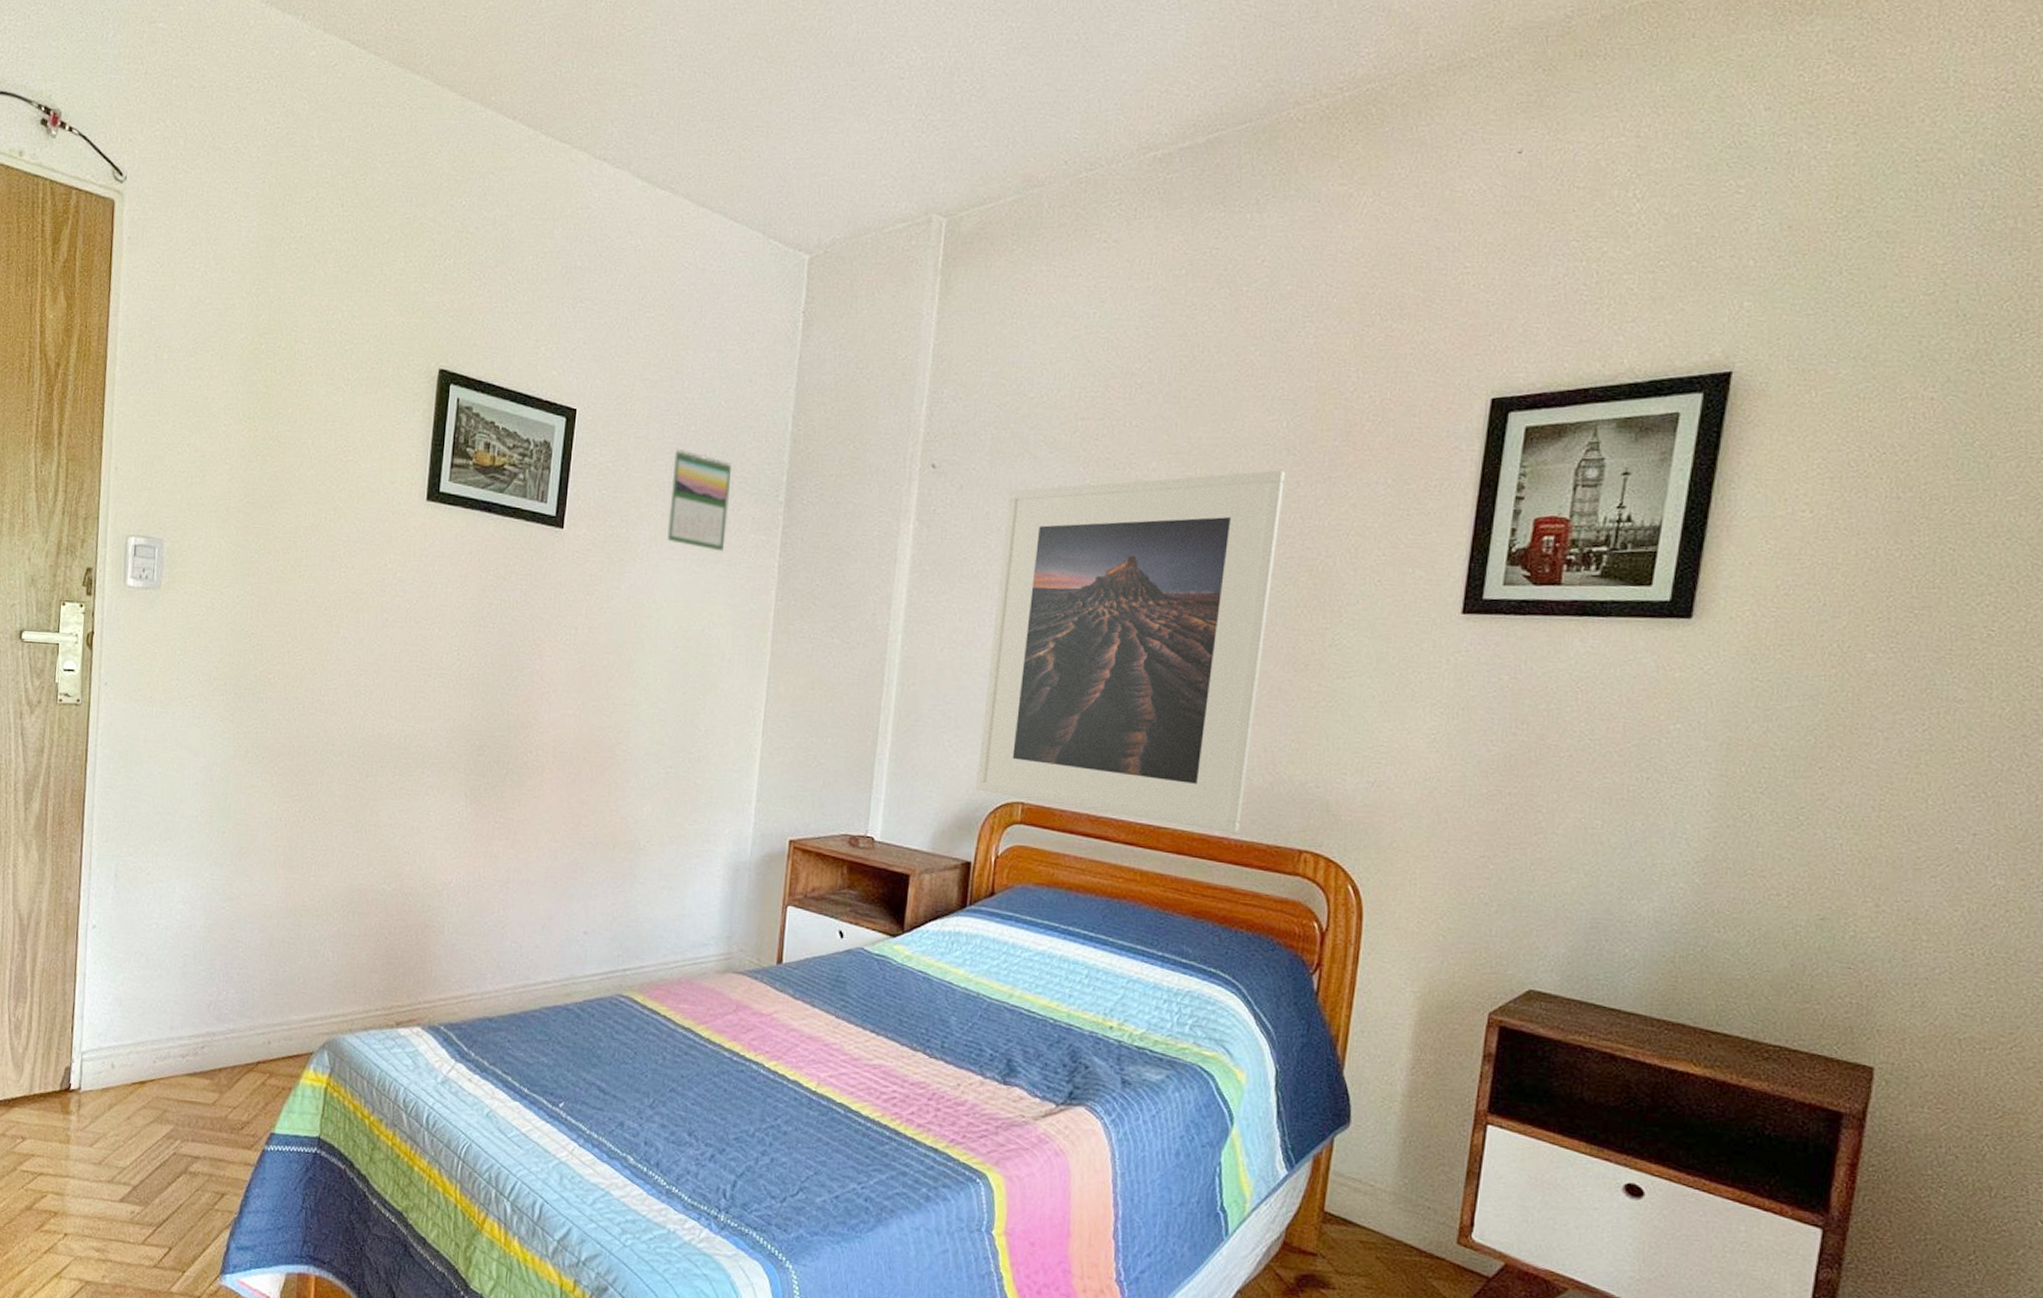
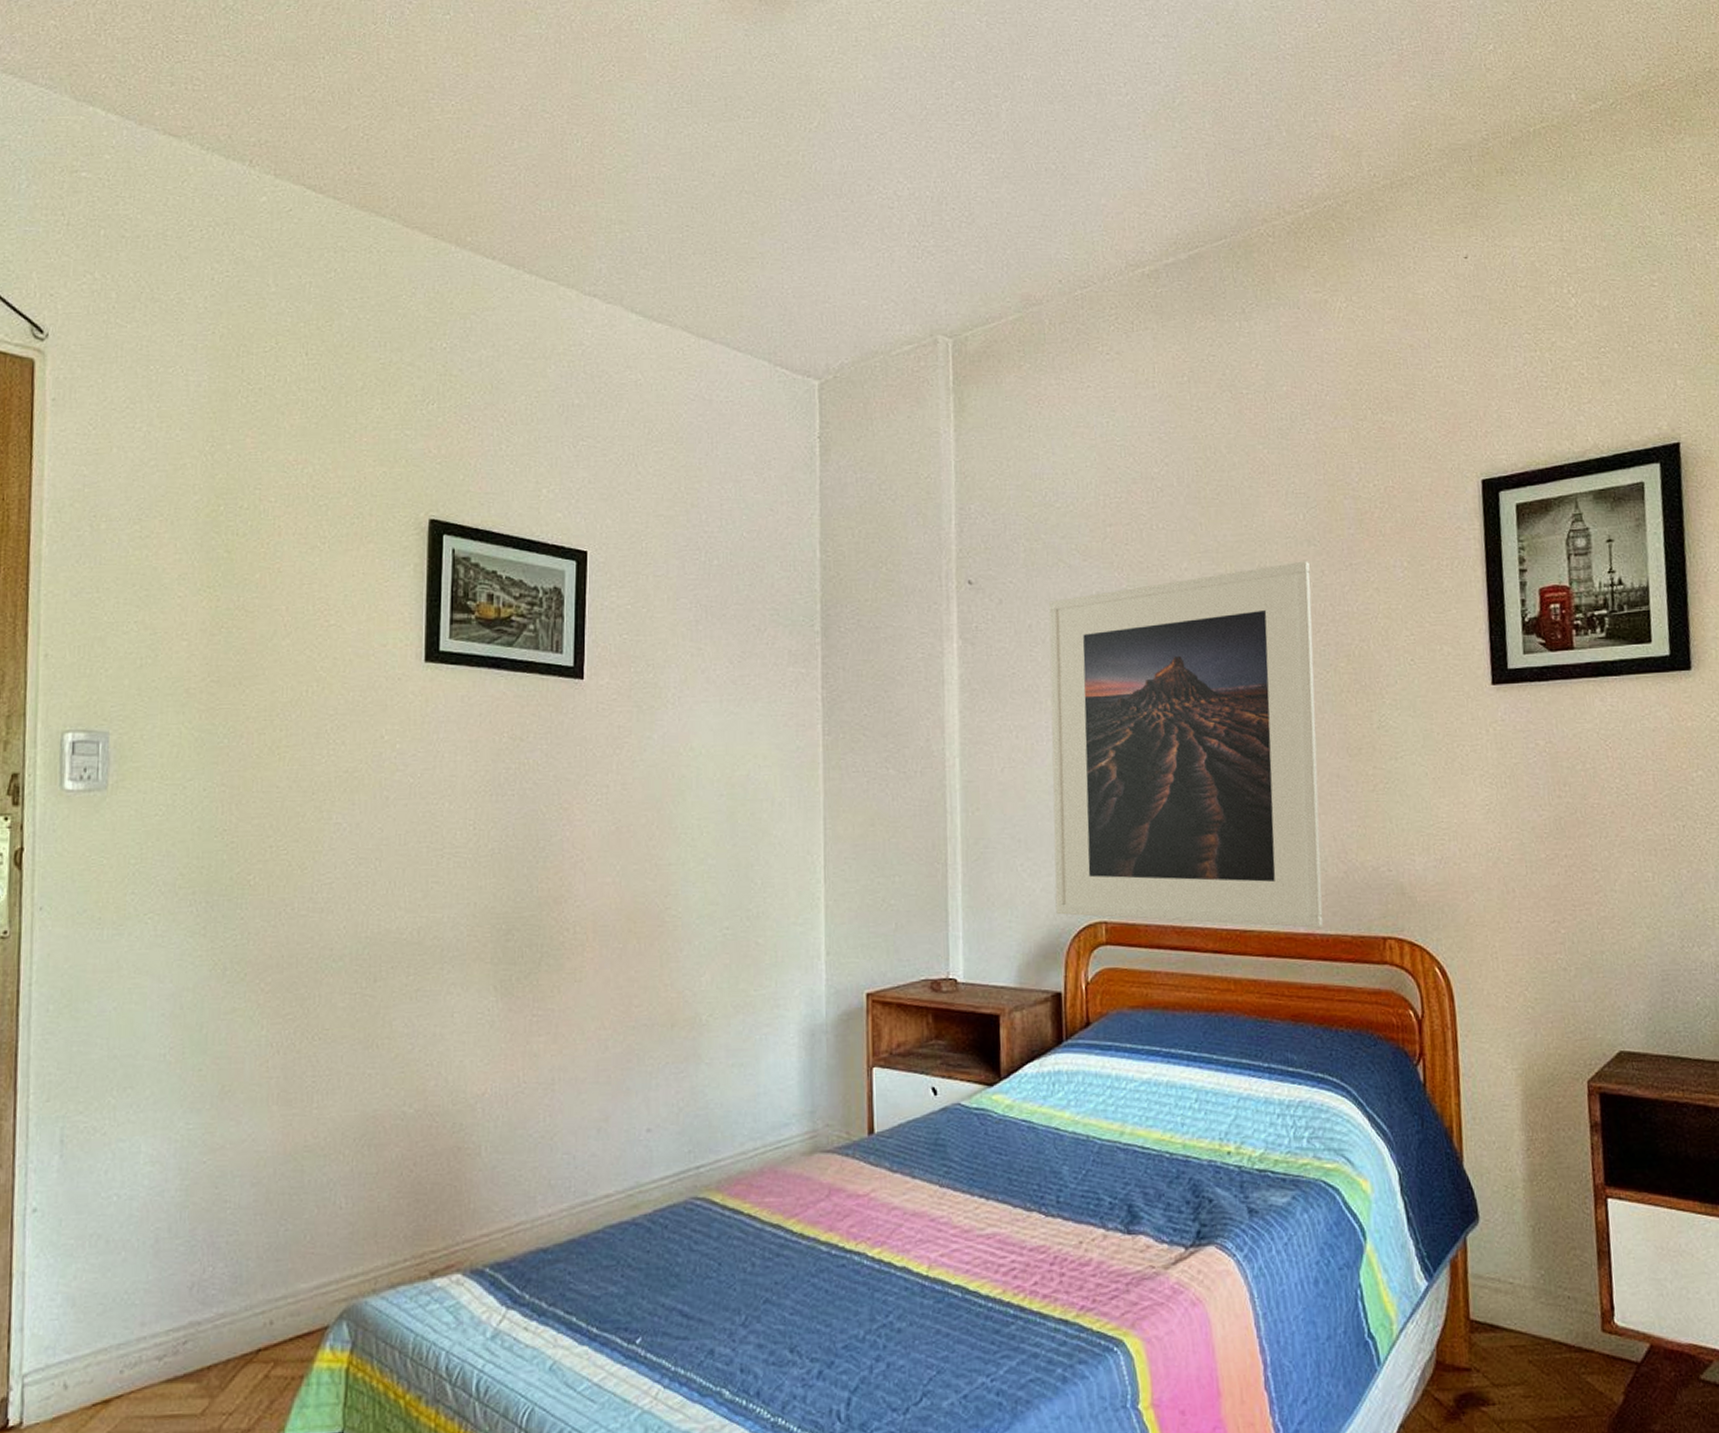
calendar: present [667,448,731,552] -> none [697,584,763,689]

